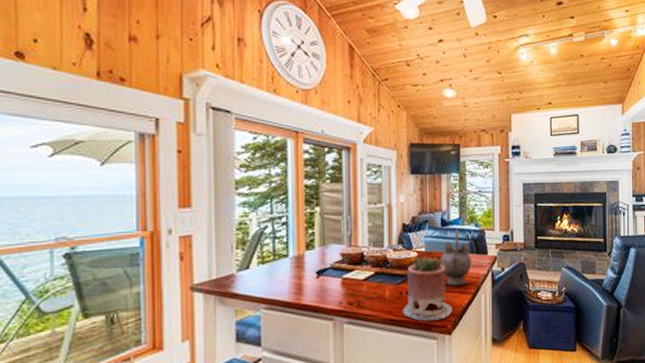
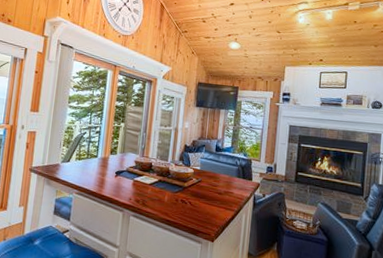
succulent planter: present [403,255,452,322] -> none [176,173,217,228]
teapot: present [440,230,472,286] -> none [211,156,238,203]

